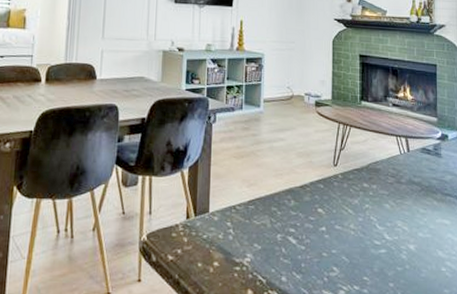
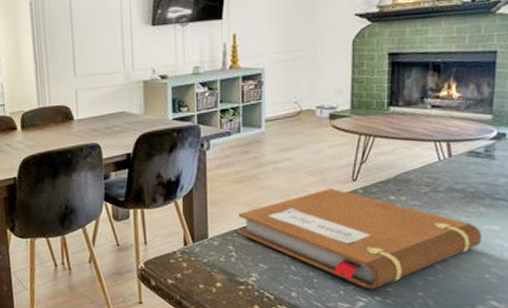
notebook: none [237,171,437,277] -> present [239,188,483,289]

